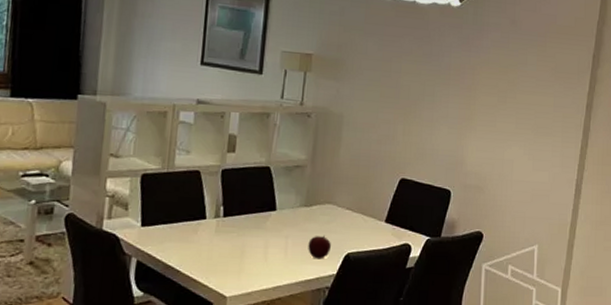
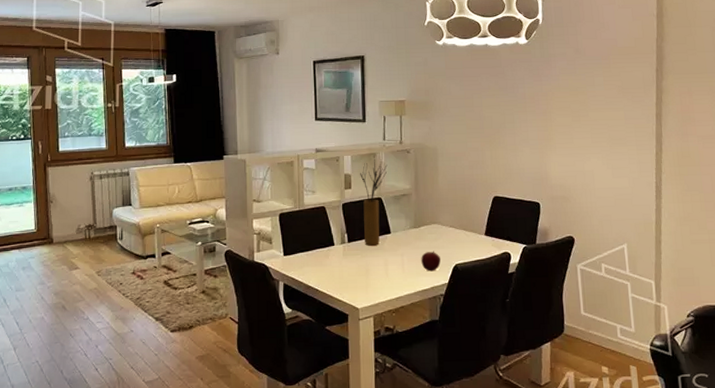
vase: none [243,120,282,223] -> present [360,159,388,246]

